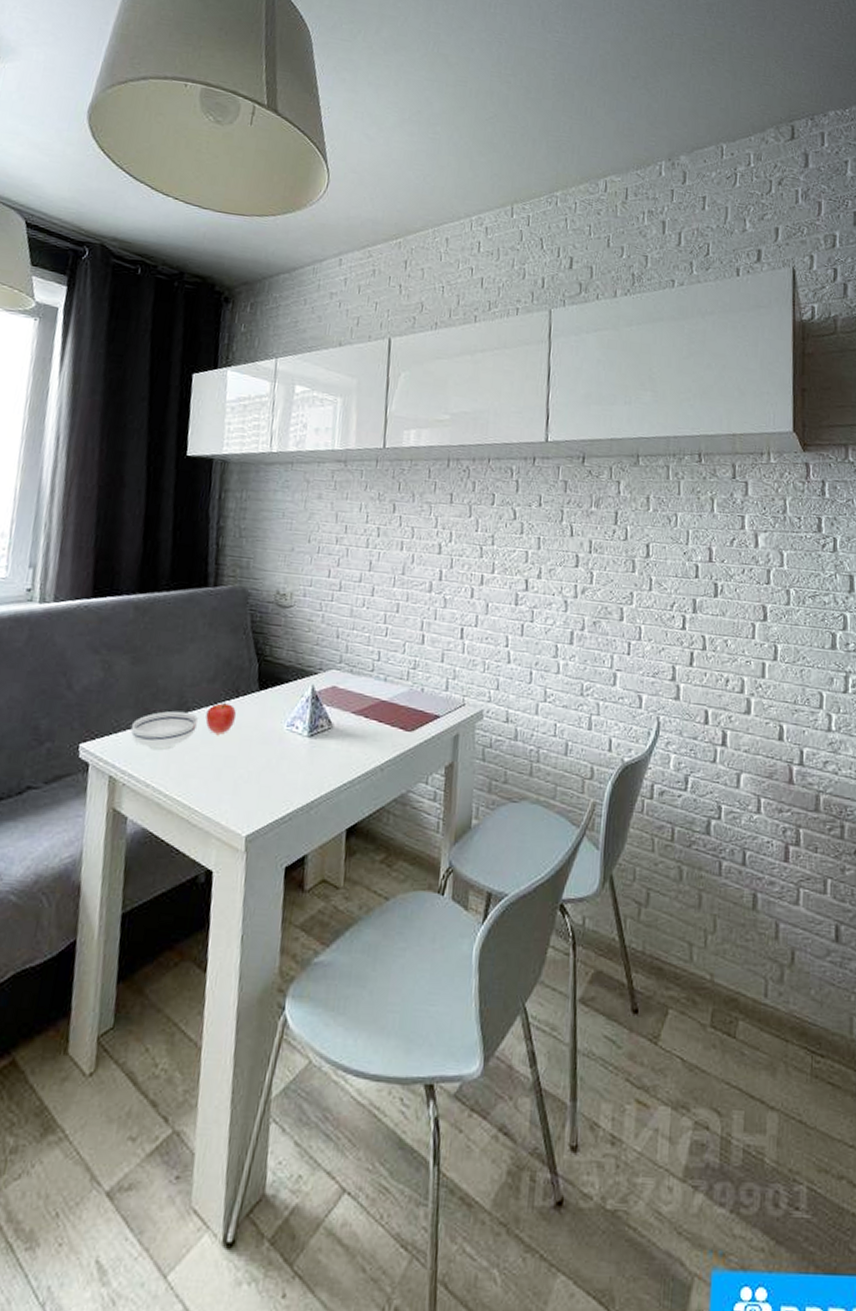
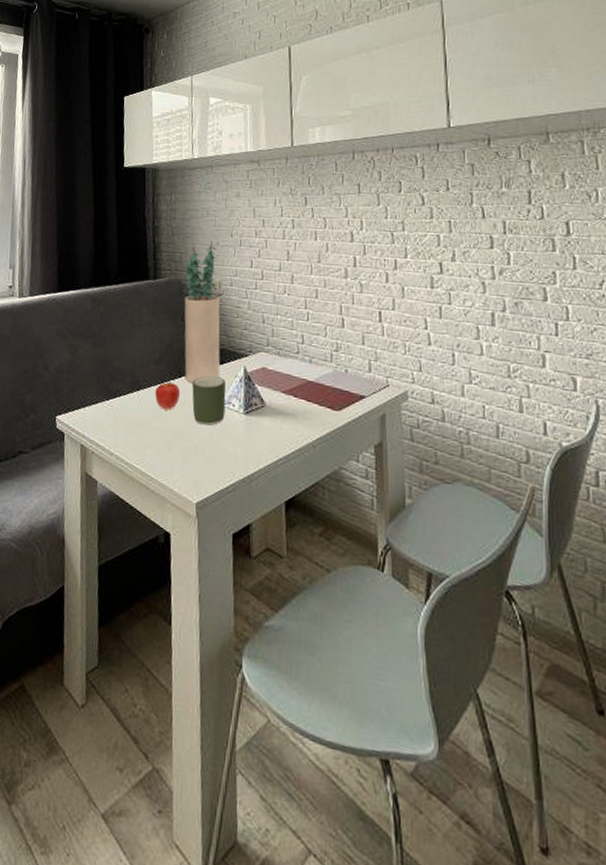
bowl: present [131,710,198,751] -> none [95,388,148,423]
vase: none [242,546,290,704] -> present [184,241,221,384]
mug: none [249,695,290,750] -> present [192,376,226,426]

